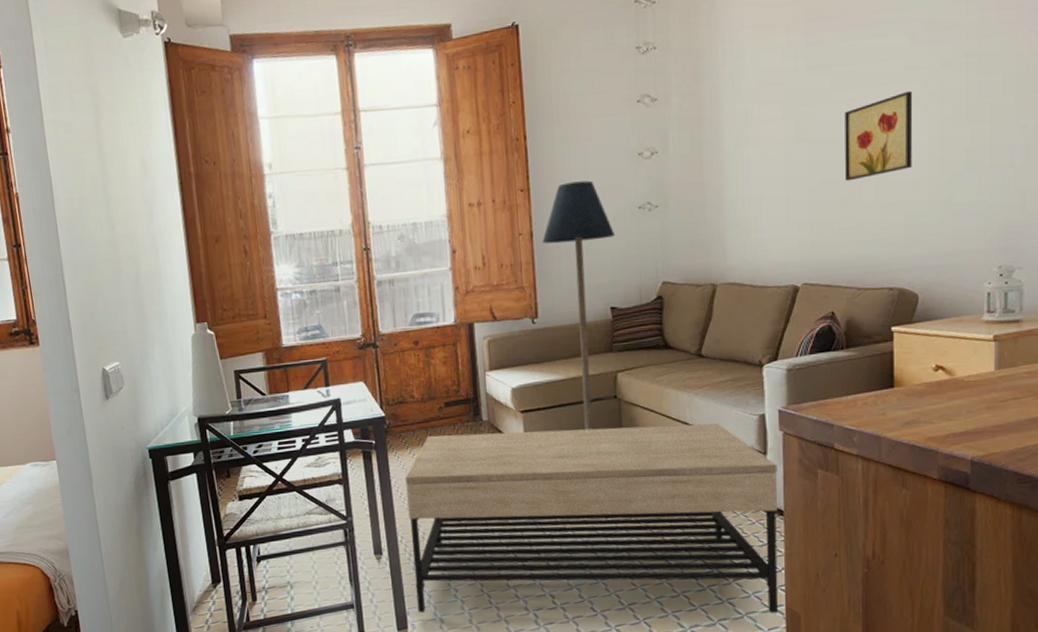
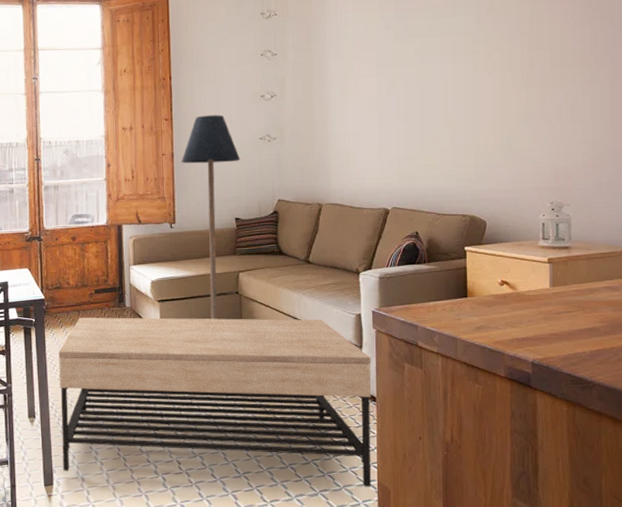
wall art: present [844,90,913,181] -> none [426,59,480,127]

